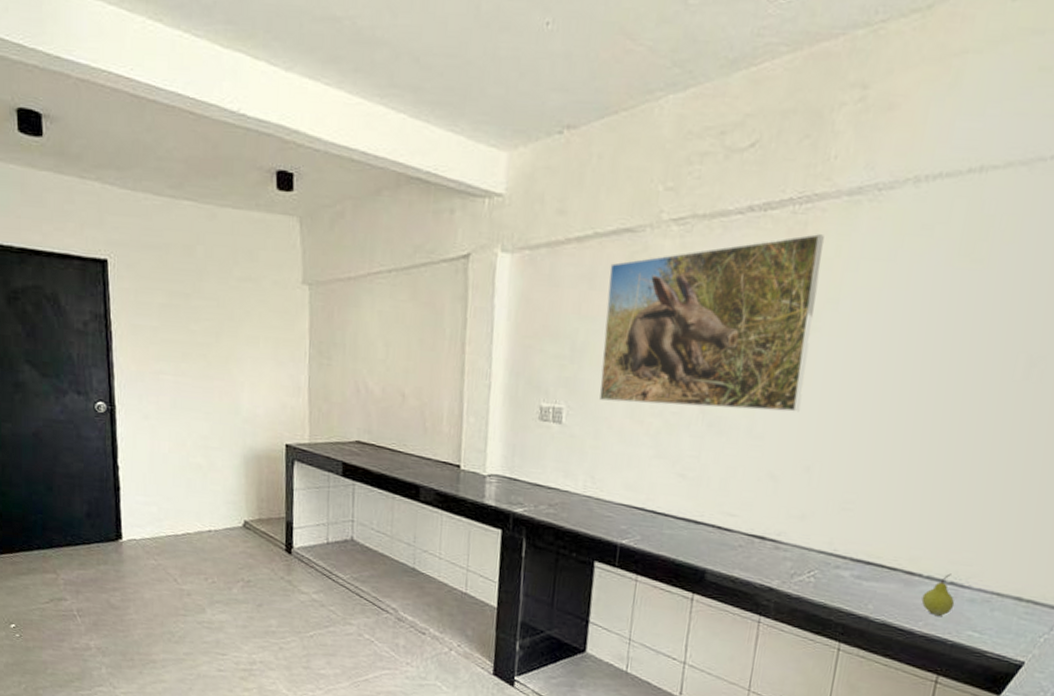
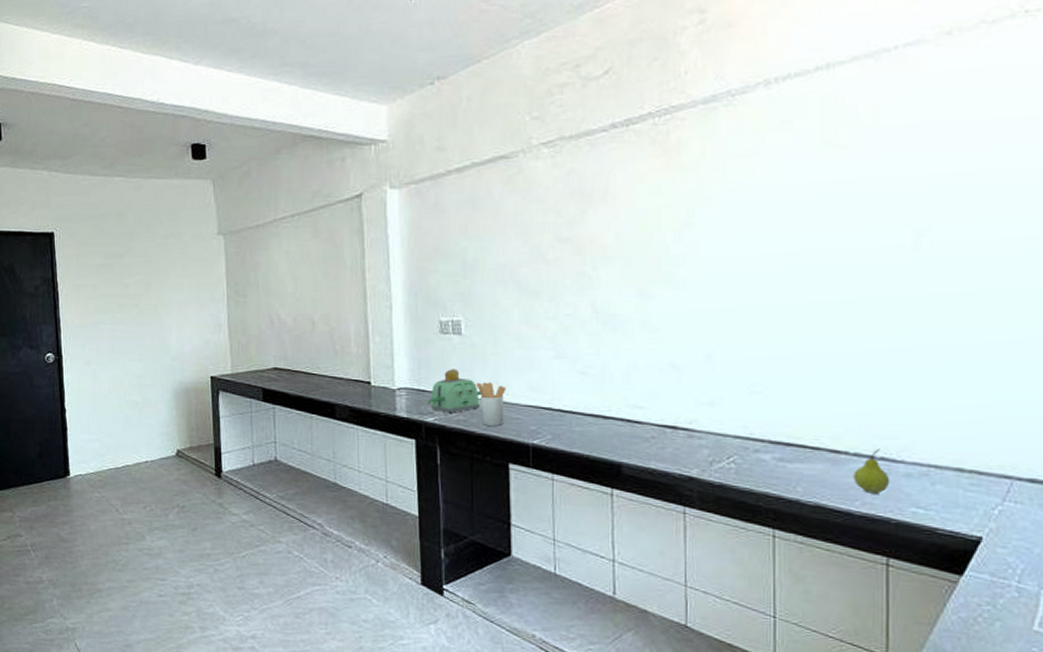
toaster: none [518,459,577,506] -> present [427,369,483,413]
utensil holder: none [570,475,601,523] -> present [476,382,506,426]
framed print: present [599,234,824,413] -> none [490,140,691,309]

